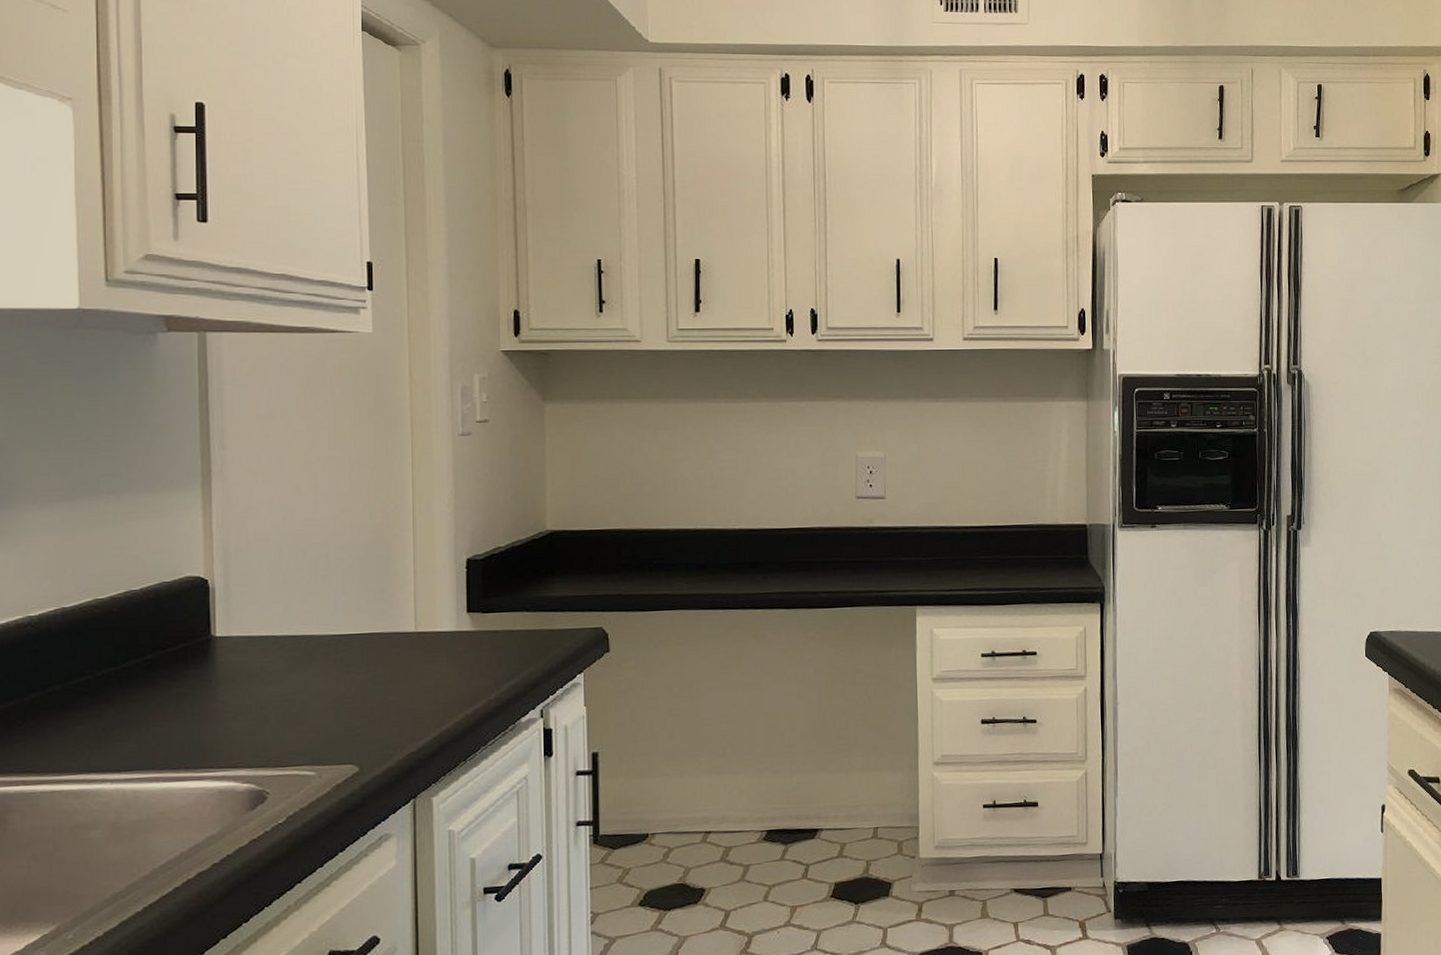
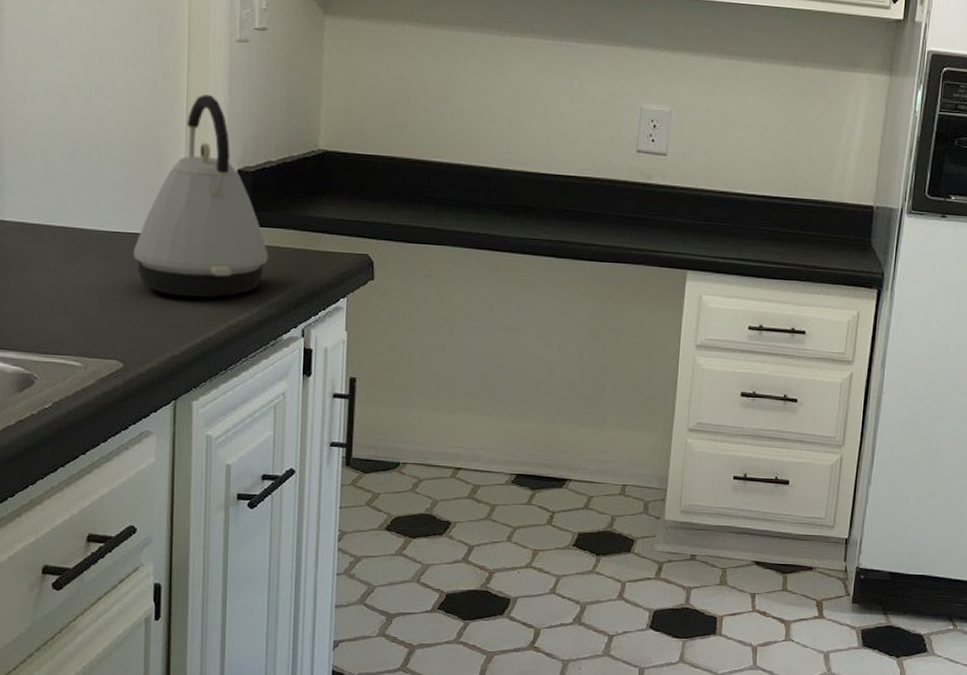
kettle: none [364,490,503,691] -> present [133,94,269,298]

